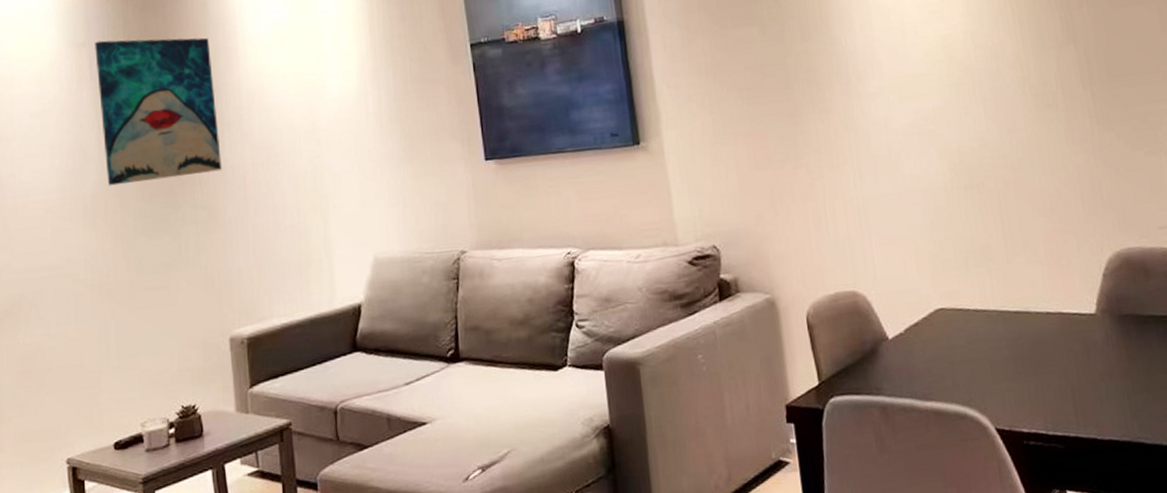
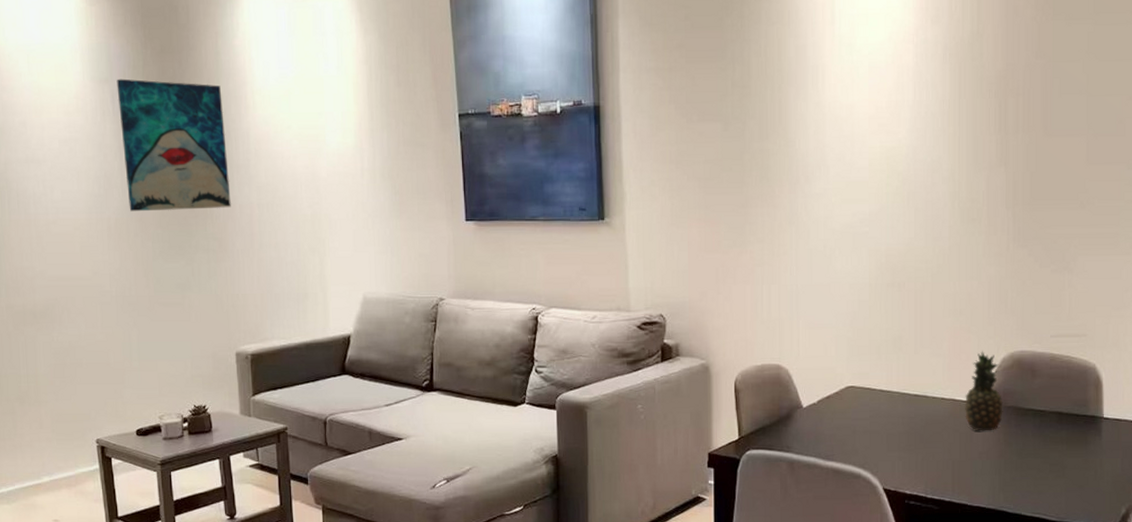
fruit: none [1073,253,1120,348] -> present [965,351,1003,431]

